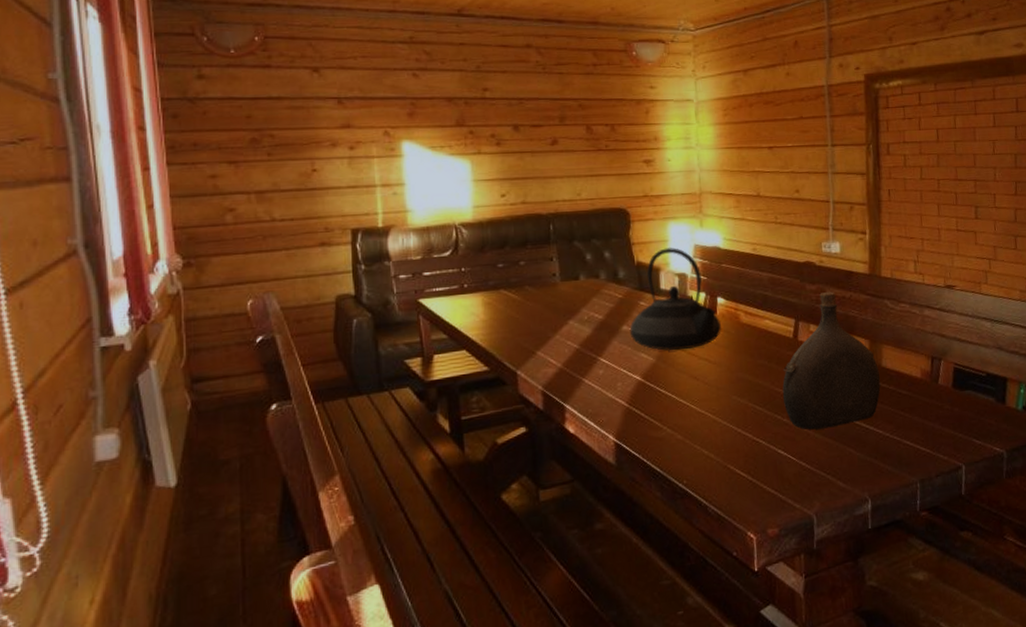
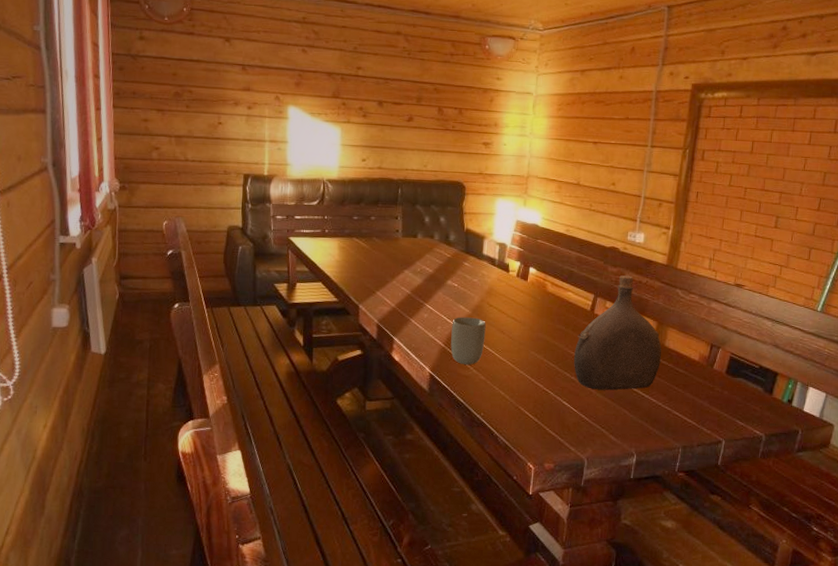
teapot: present [629,247,721,351] -> none [453,220,530,308]
cup: none [634,365,677,425] -> present [450,317,486,365]

